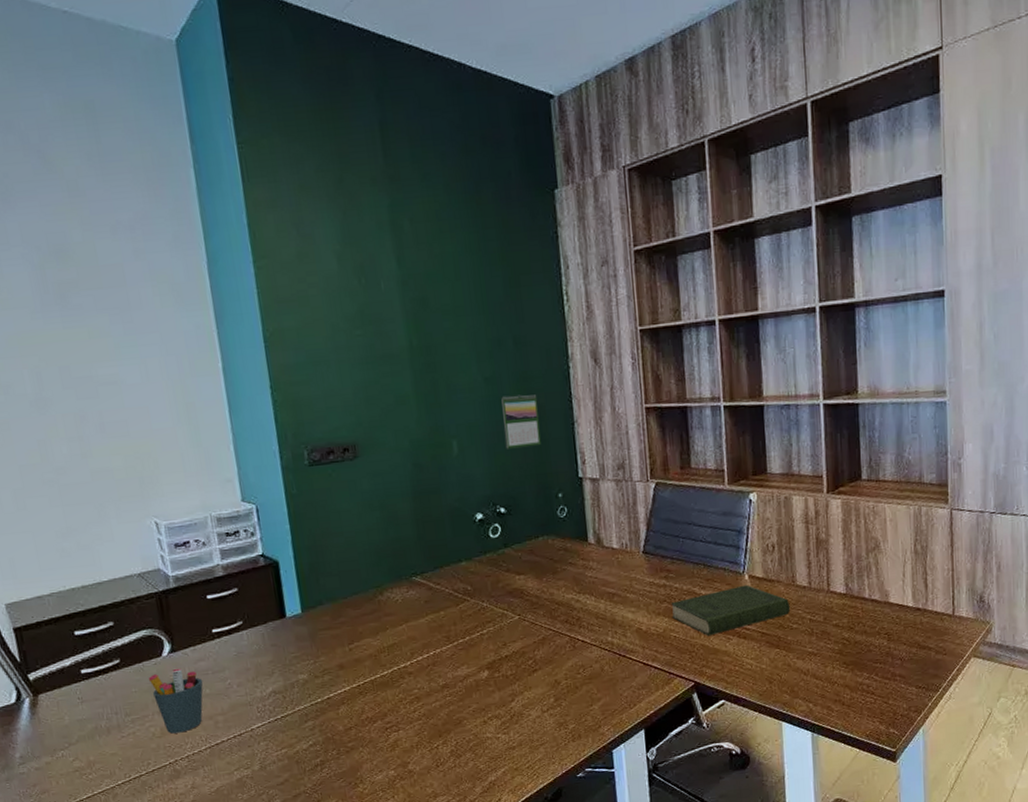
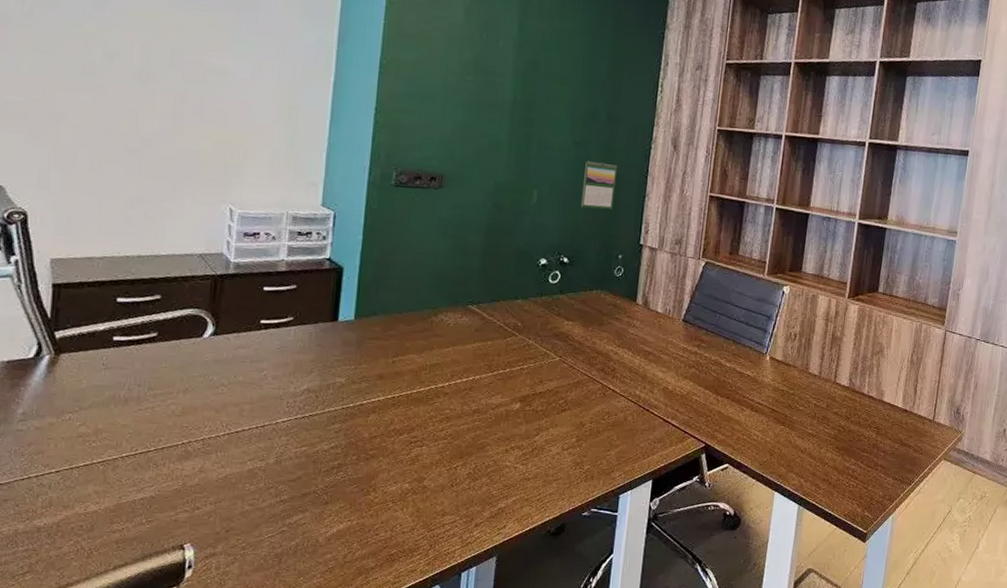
pen holder: present [148,668,203,734] -> none [182,351,239,415]
book: present [671,584,791,636] -> none [697,364,801,405]

